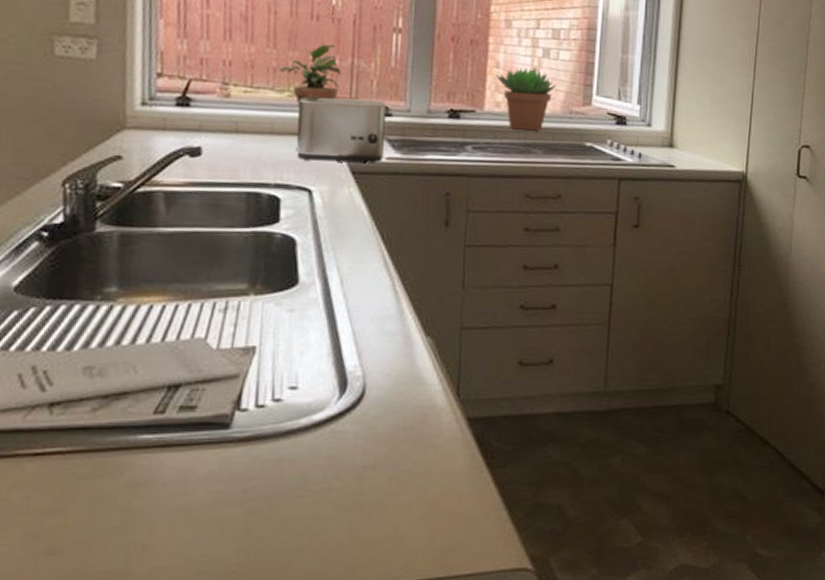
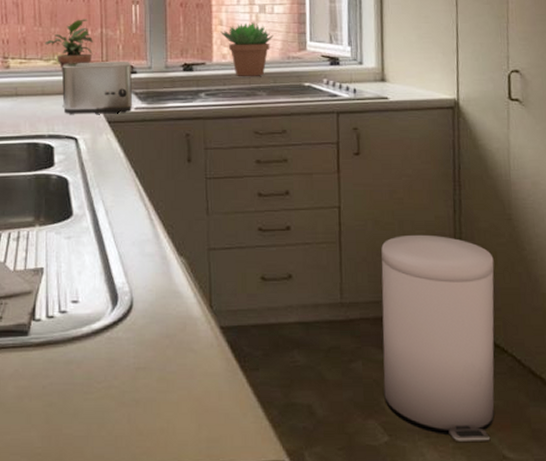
pedal bin: none [640,317,766,541] -> present [381,234,495,443]

